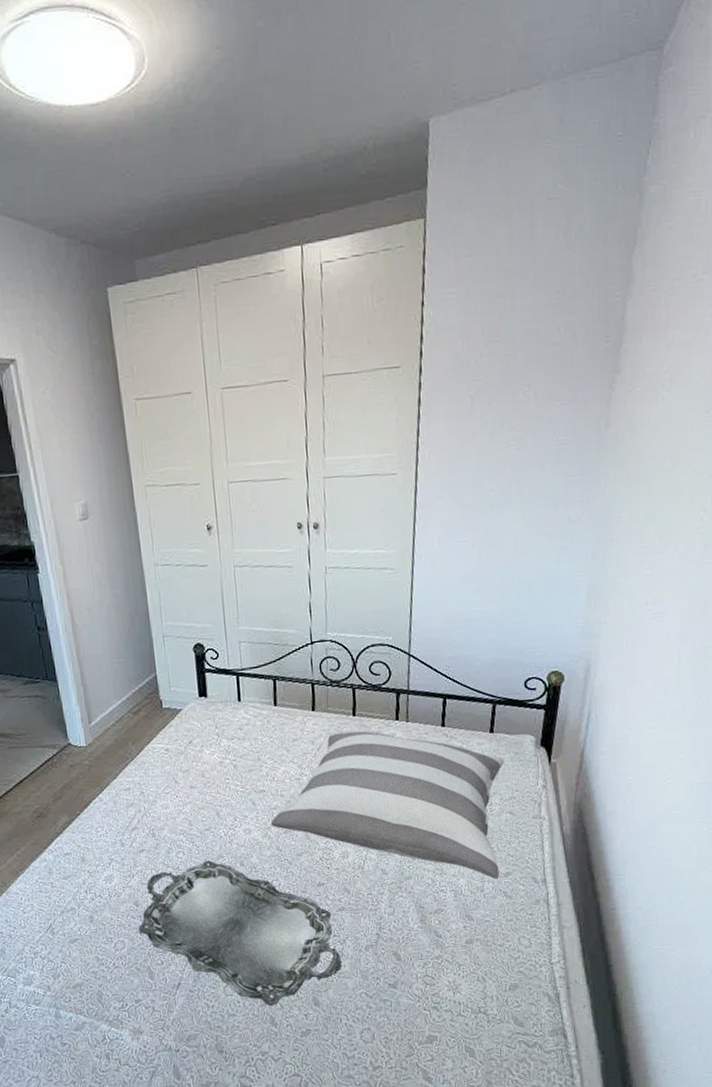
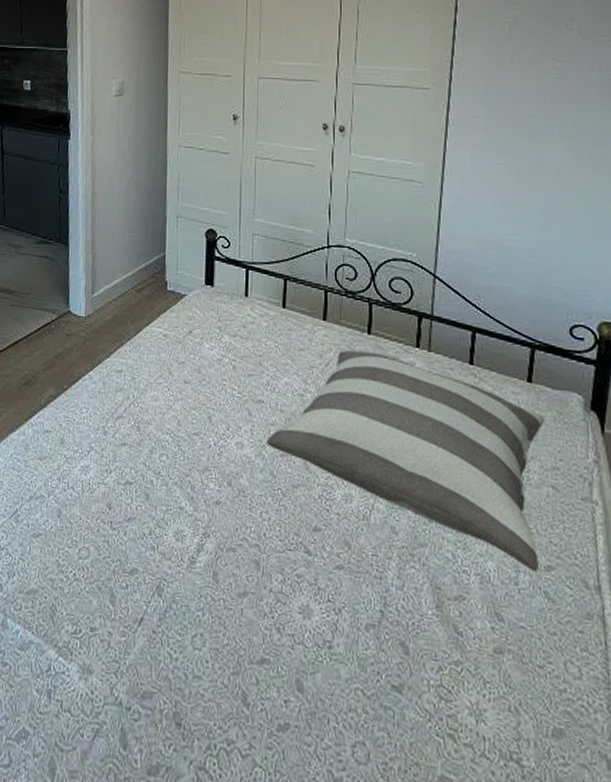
serving tray: present [138,860,343,1006] -> none [107,470,336,678]

